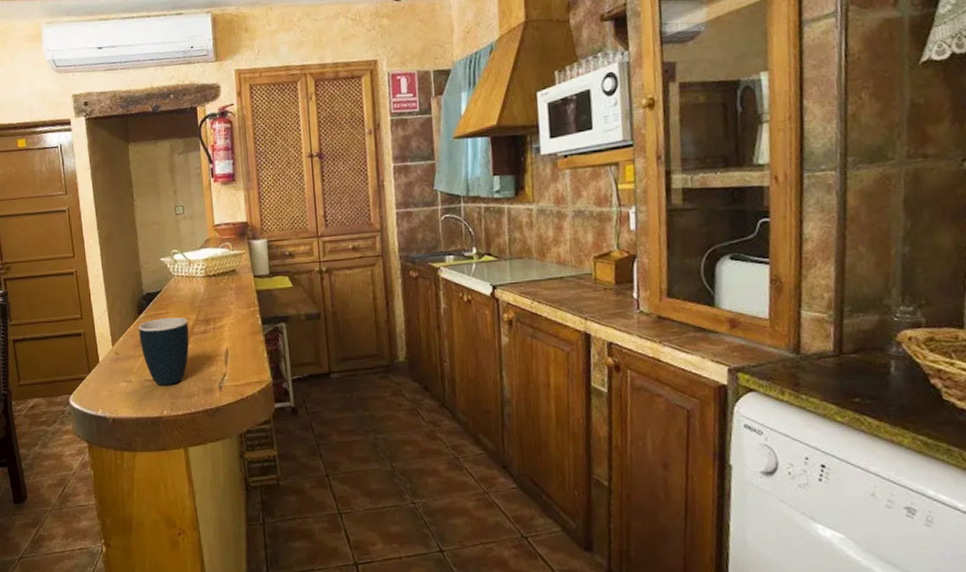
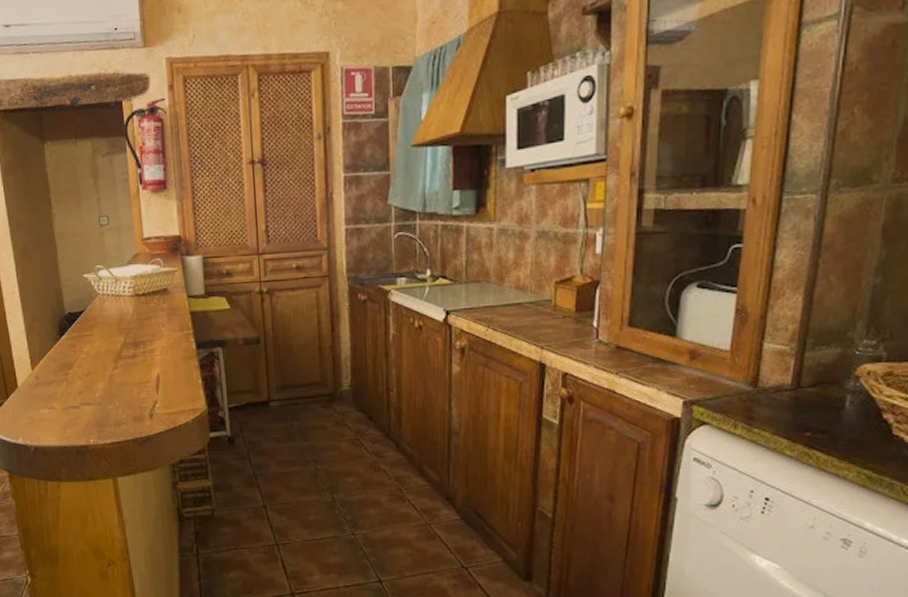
mug: present [138,317,190,385] -> none [60,339,117,412]

